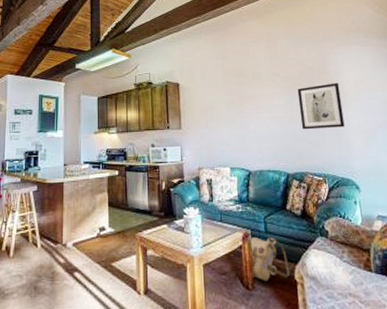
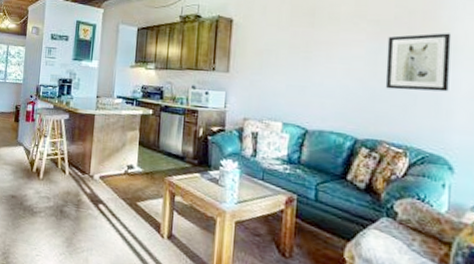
backpack: present [250,237,290,282] -> none [289,203,339,255]

